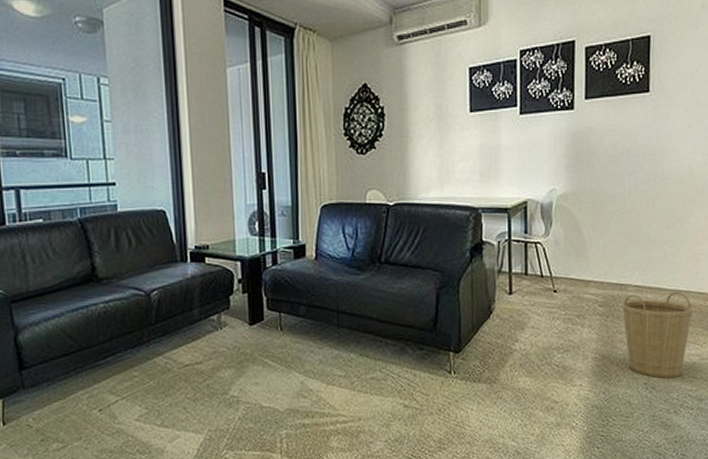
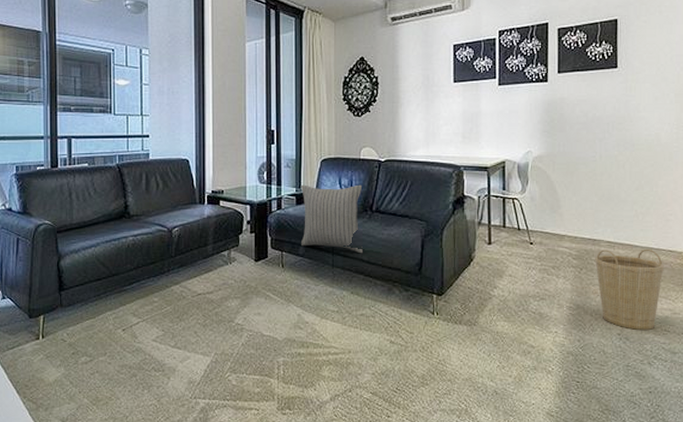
pillow: none [298,233,371,311] -> present [300,184,363,254]

